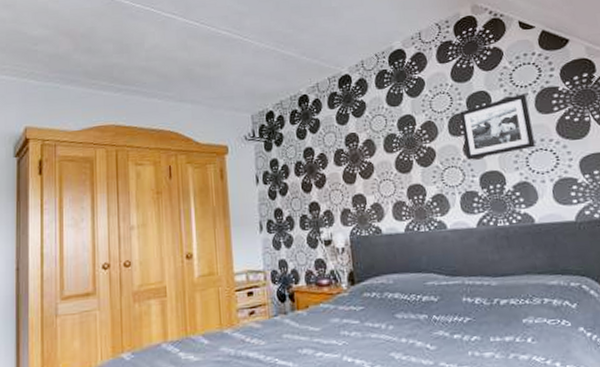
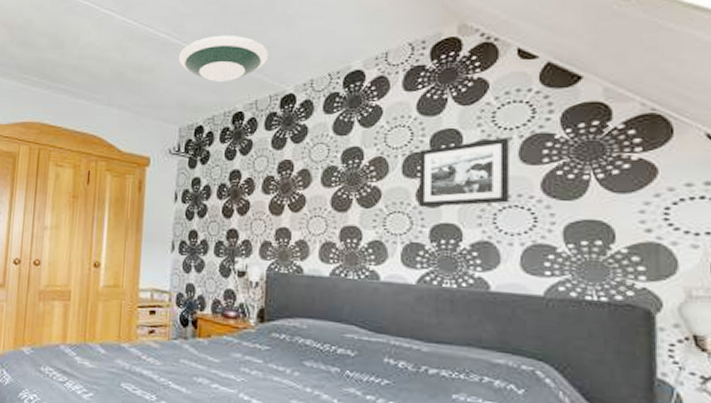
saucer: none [241,27,322,71] -> present [178,35,269,83]

